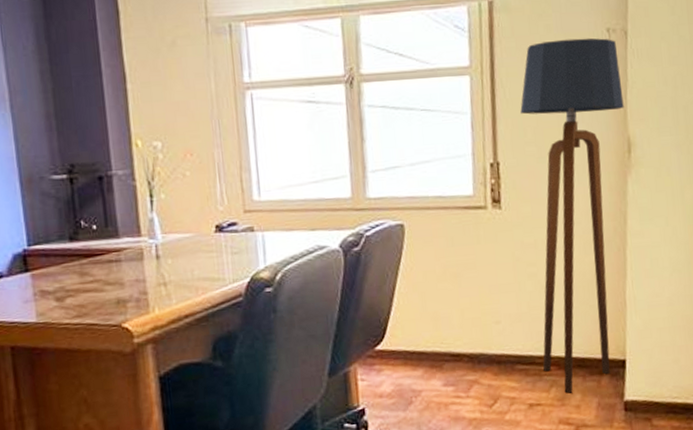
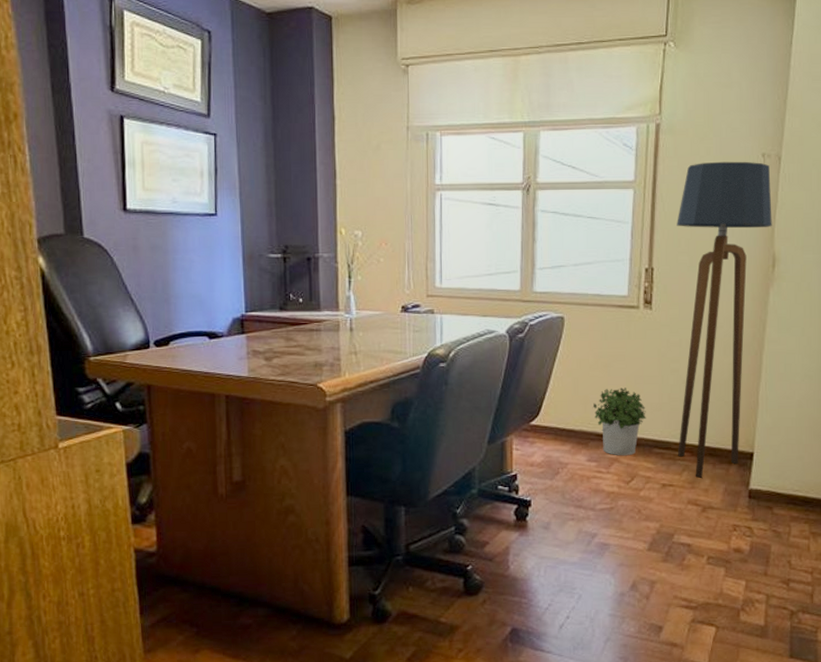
potted plant: none [444,299,505,377] -> present [592,387,646,456]

